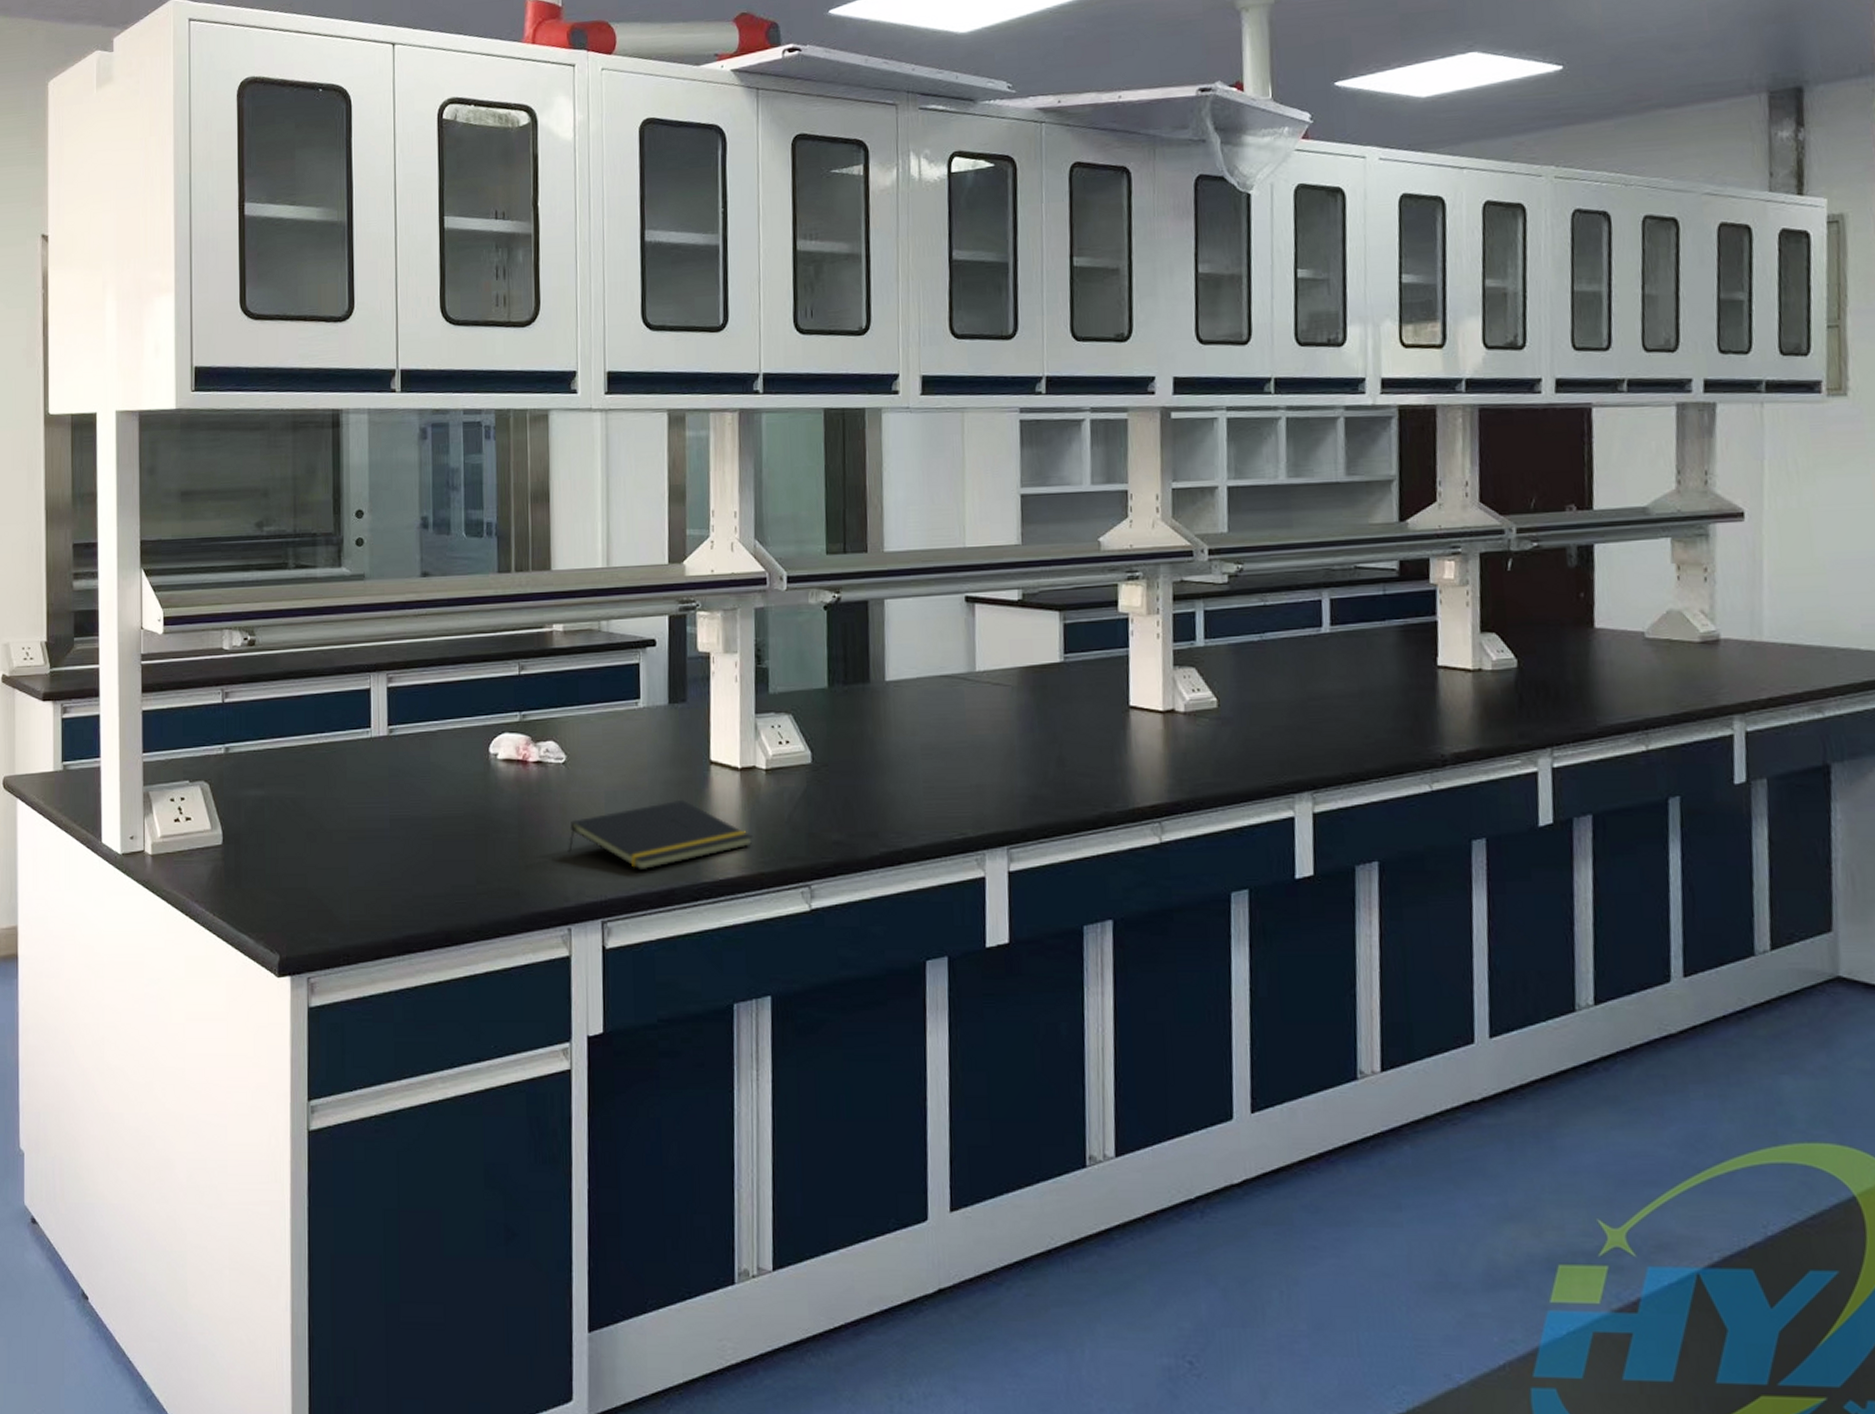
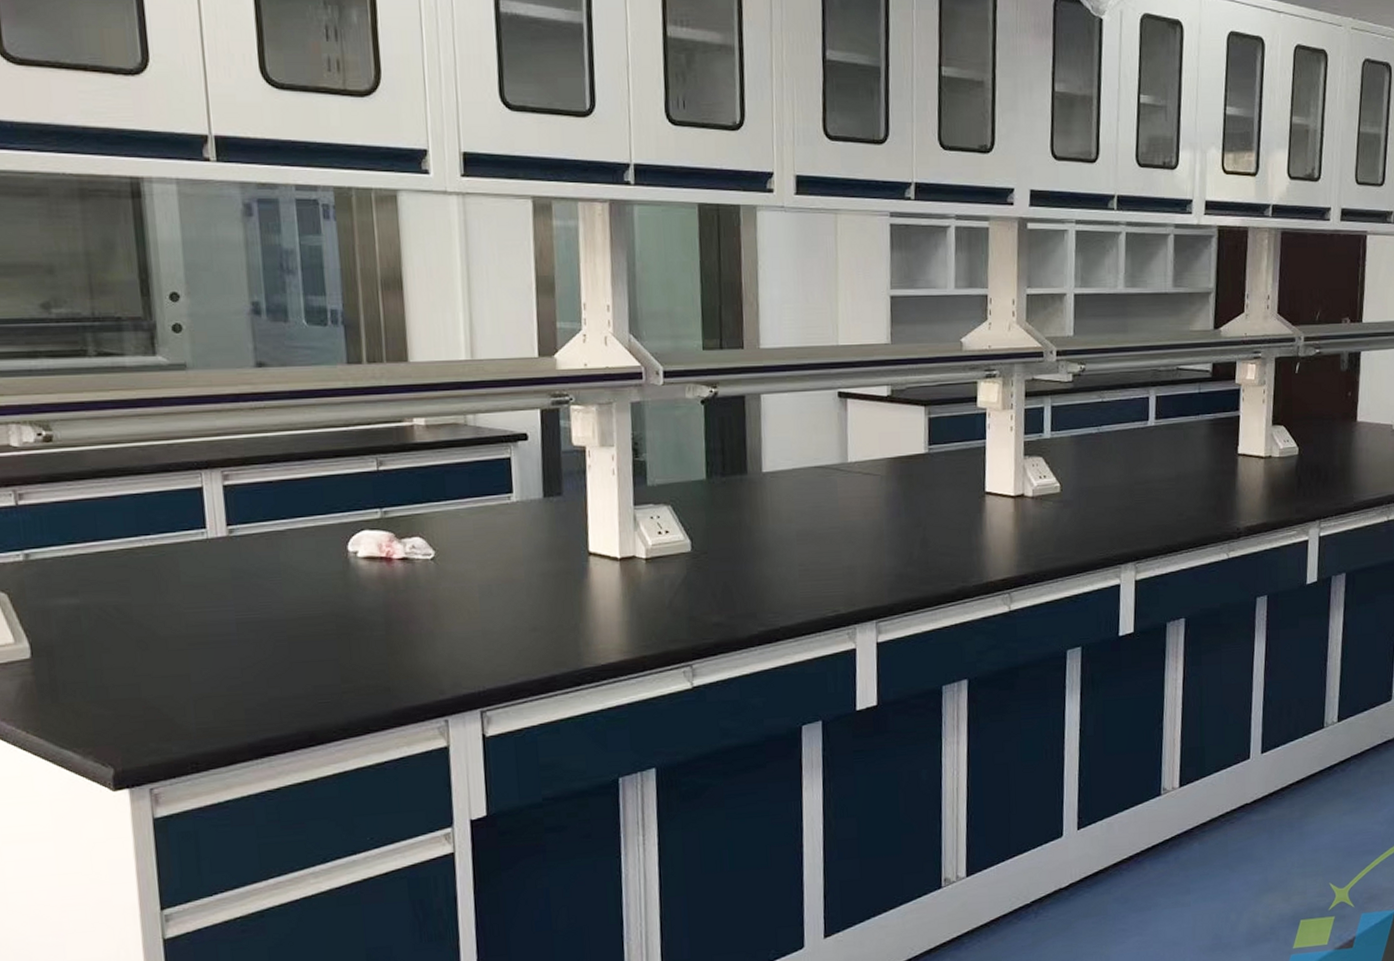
notepad: present [568,799,753,871] -> none [441,590,634,661]

